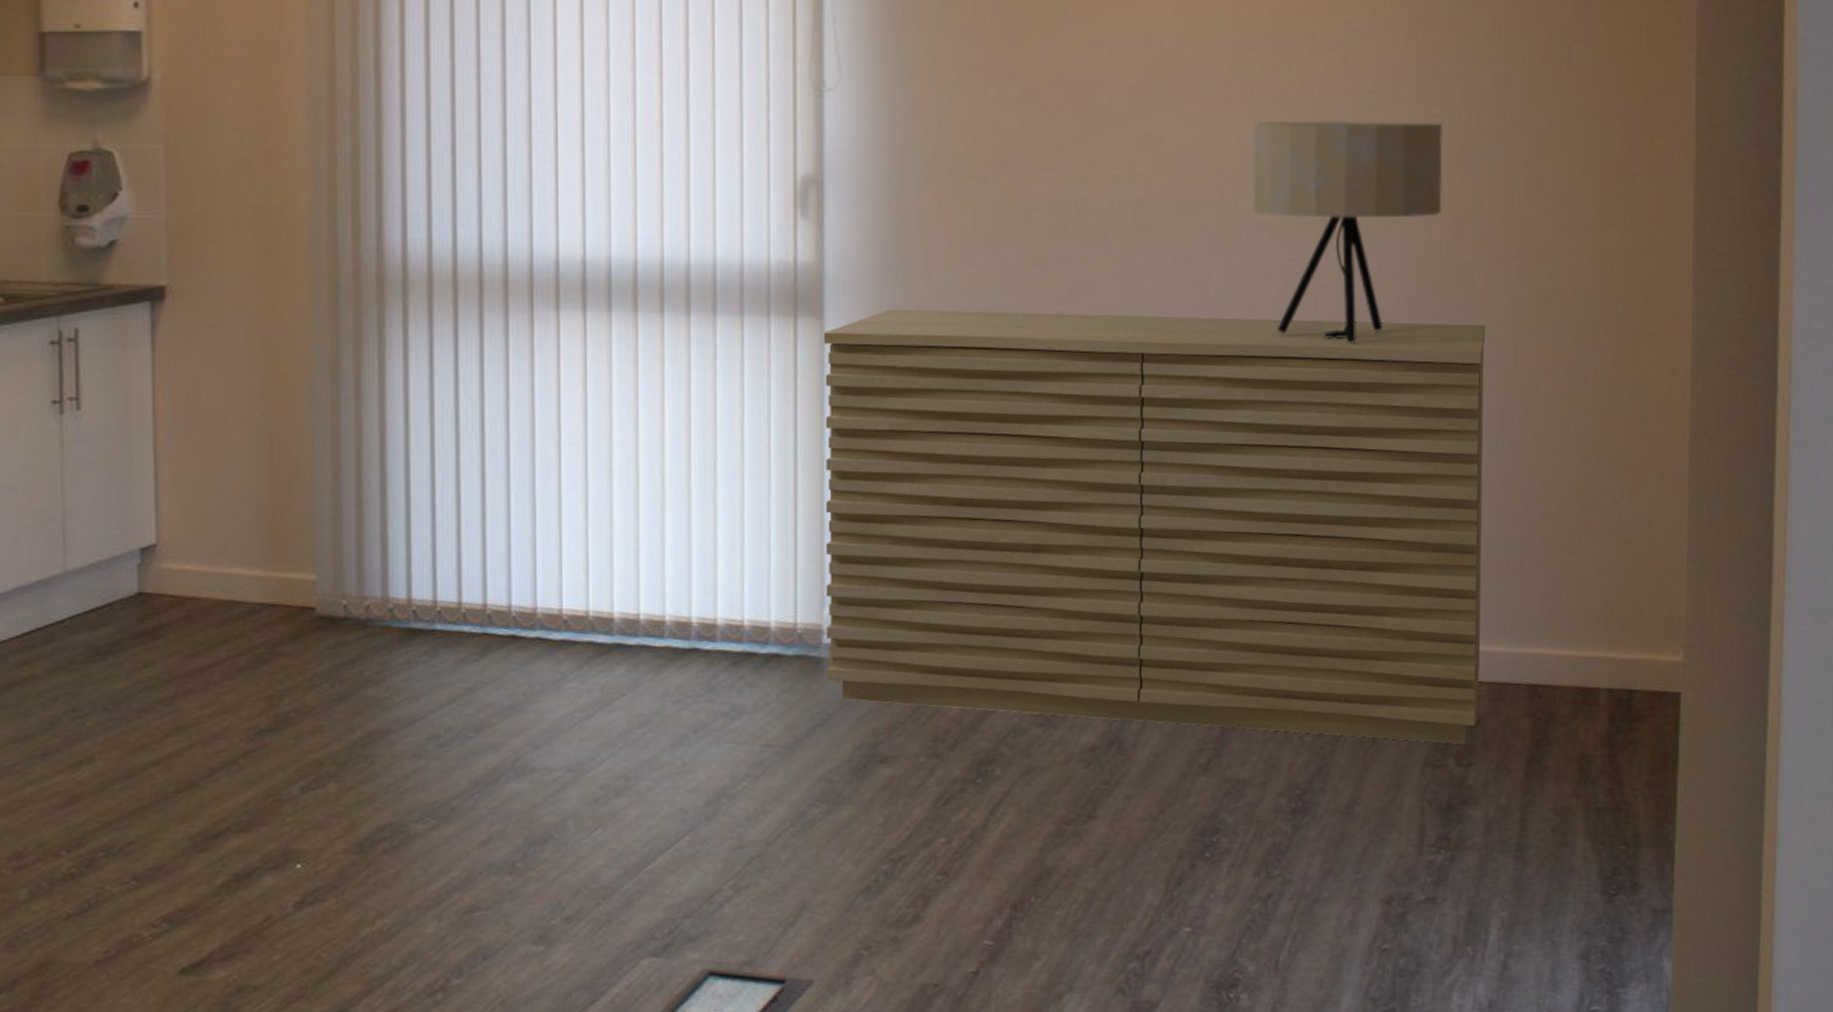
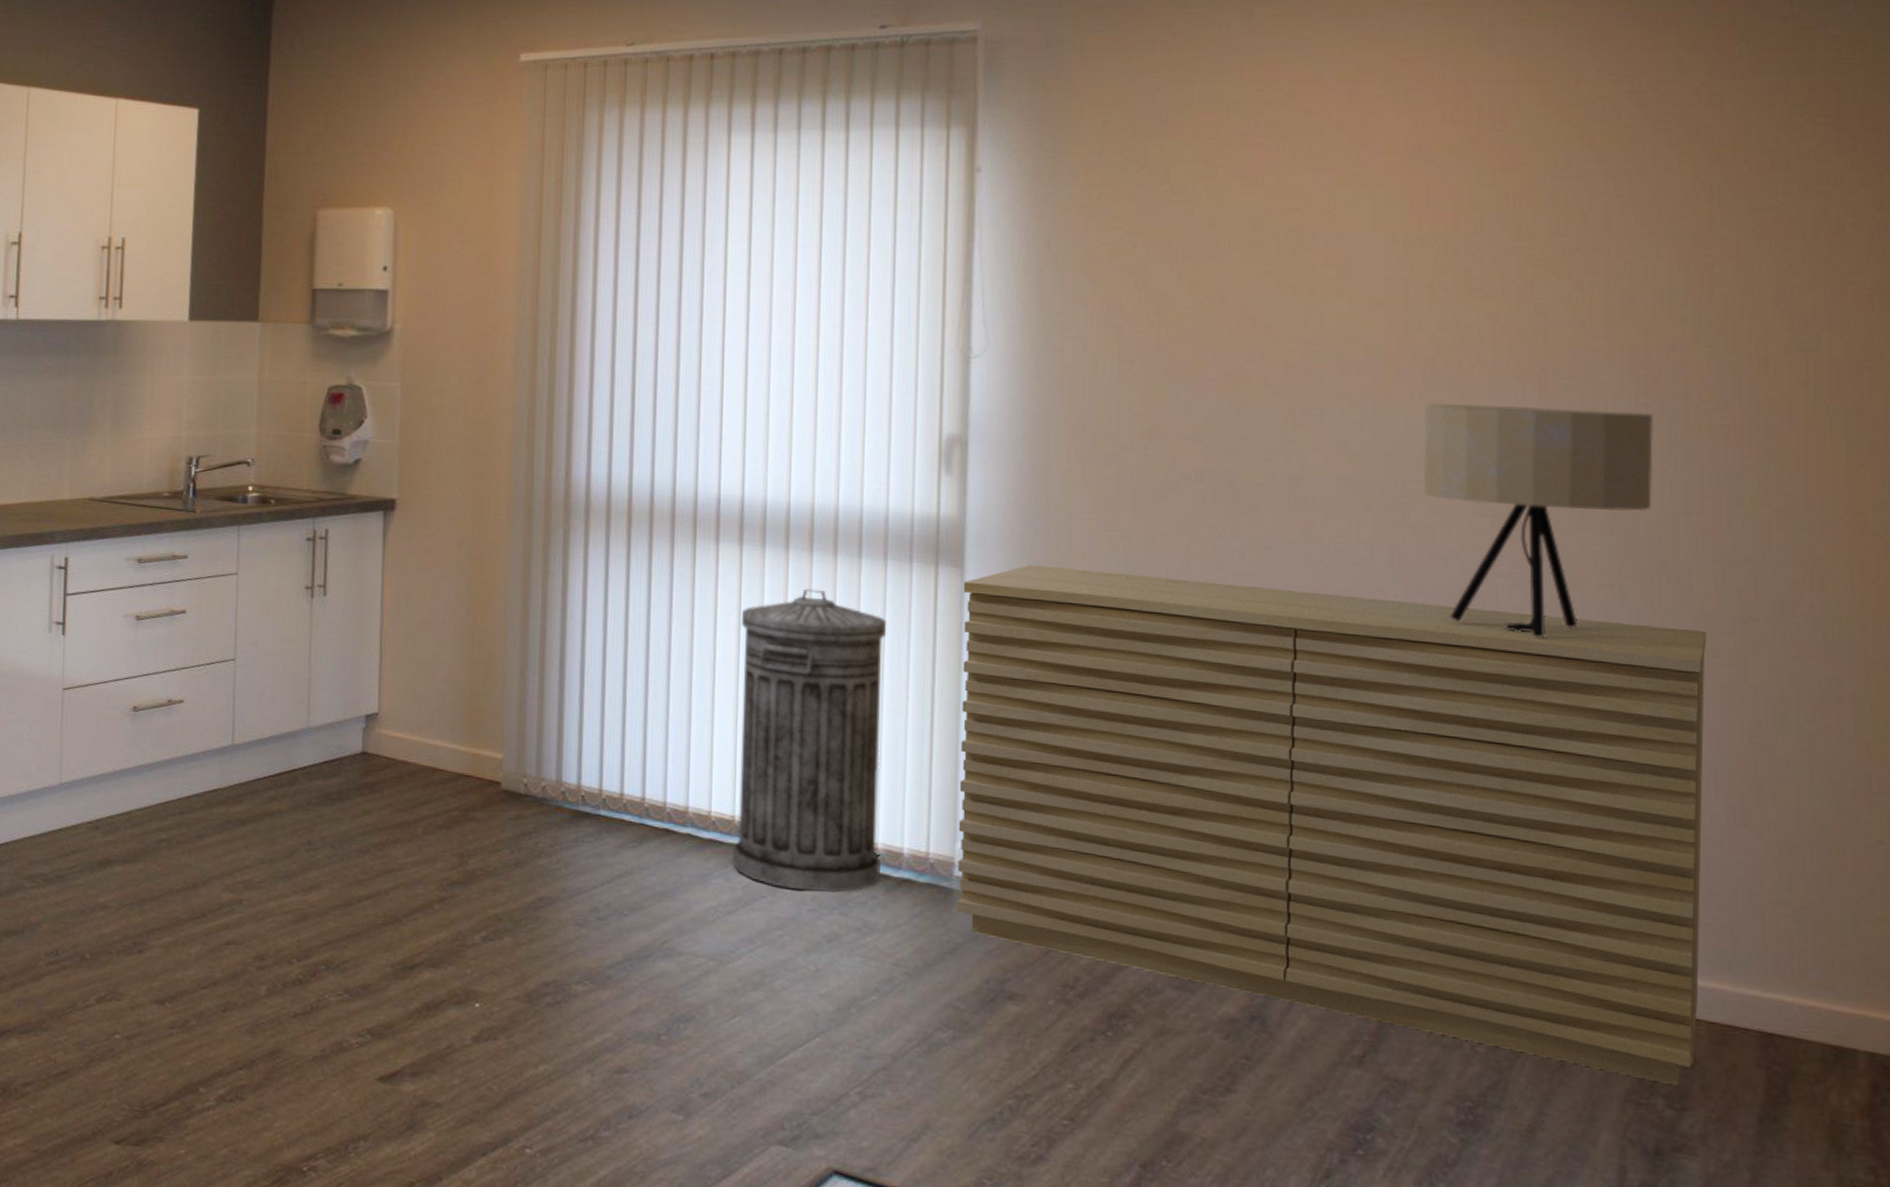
trash can: none [588,353,747,682] -> present [732,588,887,893]

